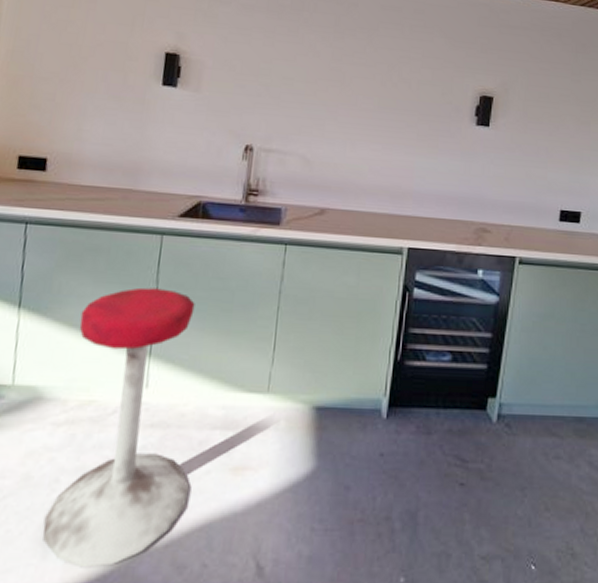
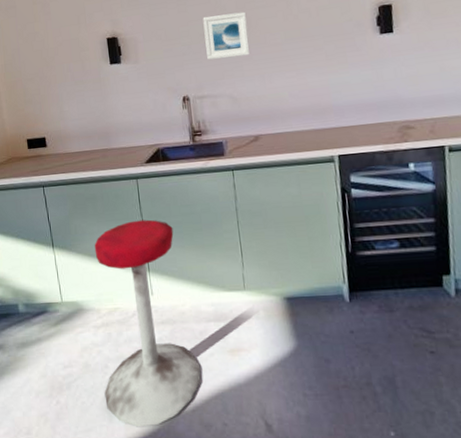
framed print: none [285,58,341,115] -> present [202,12,250,60]

